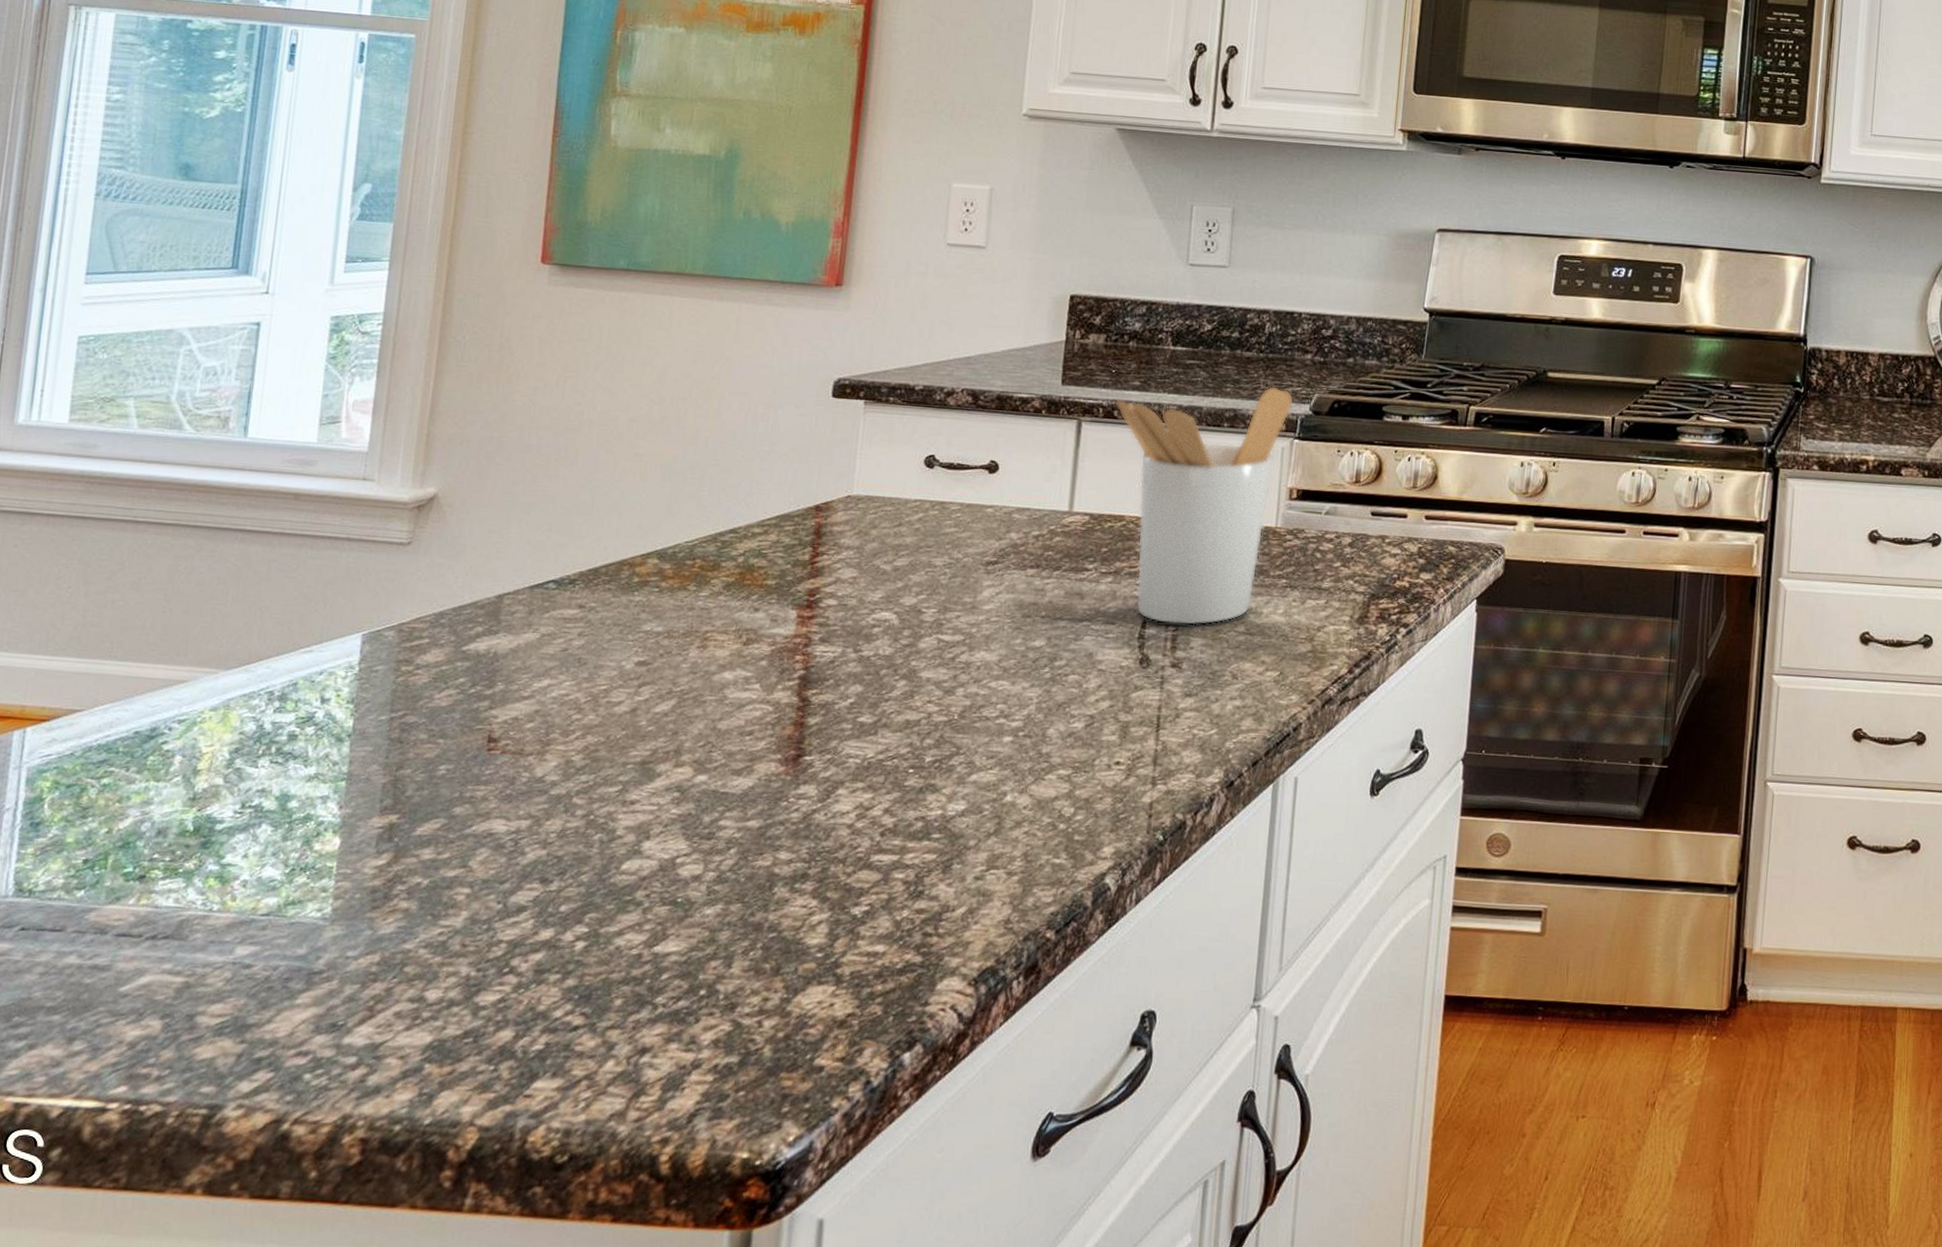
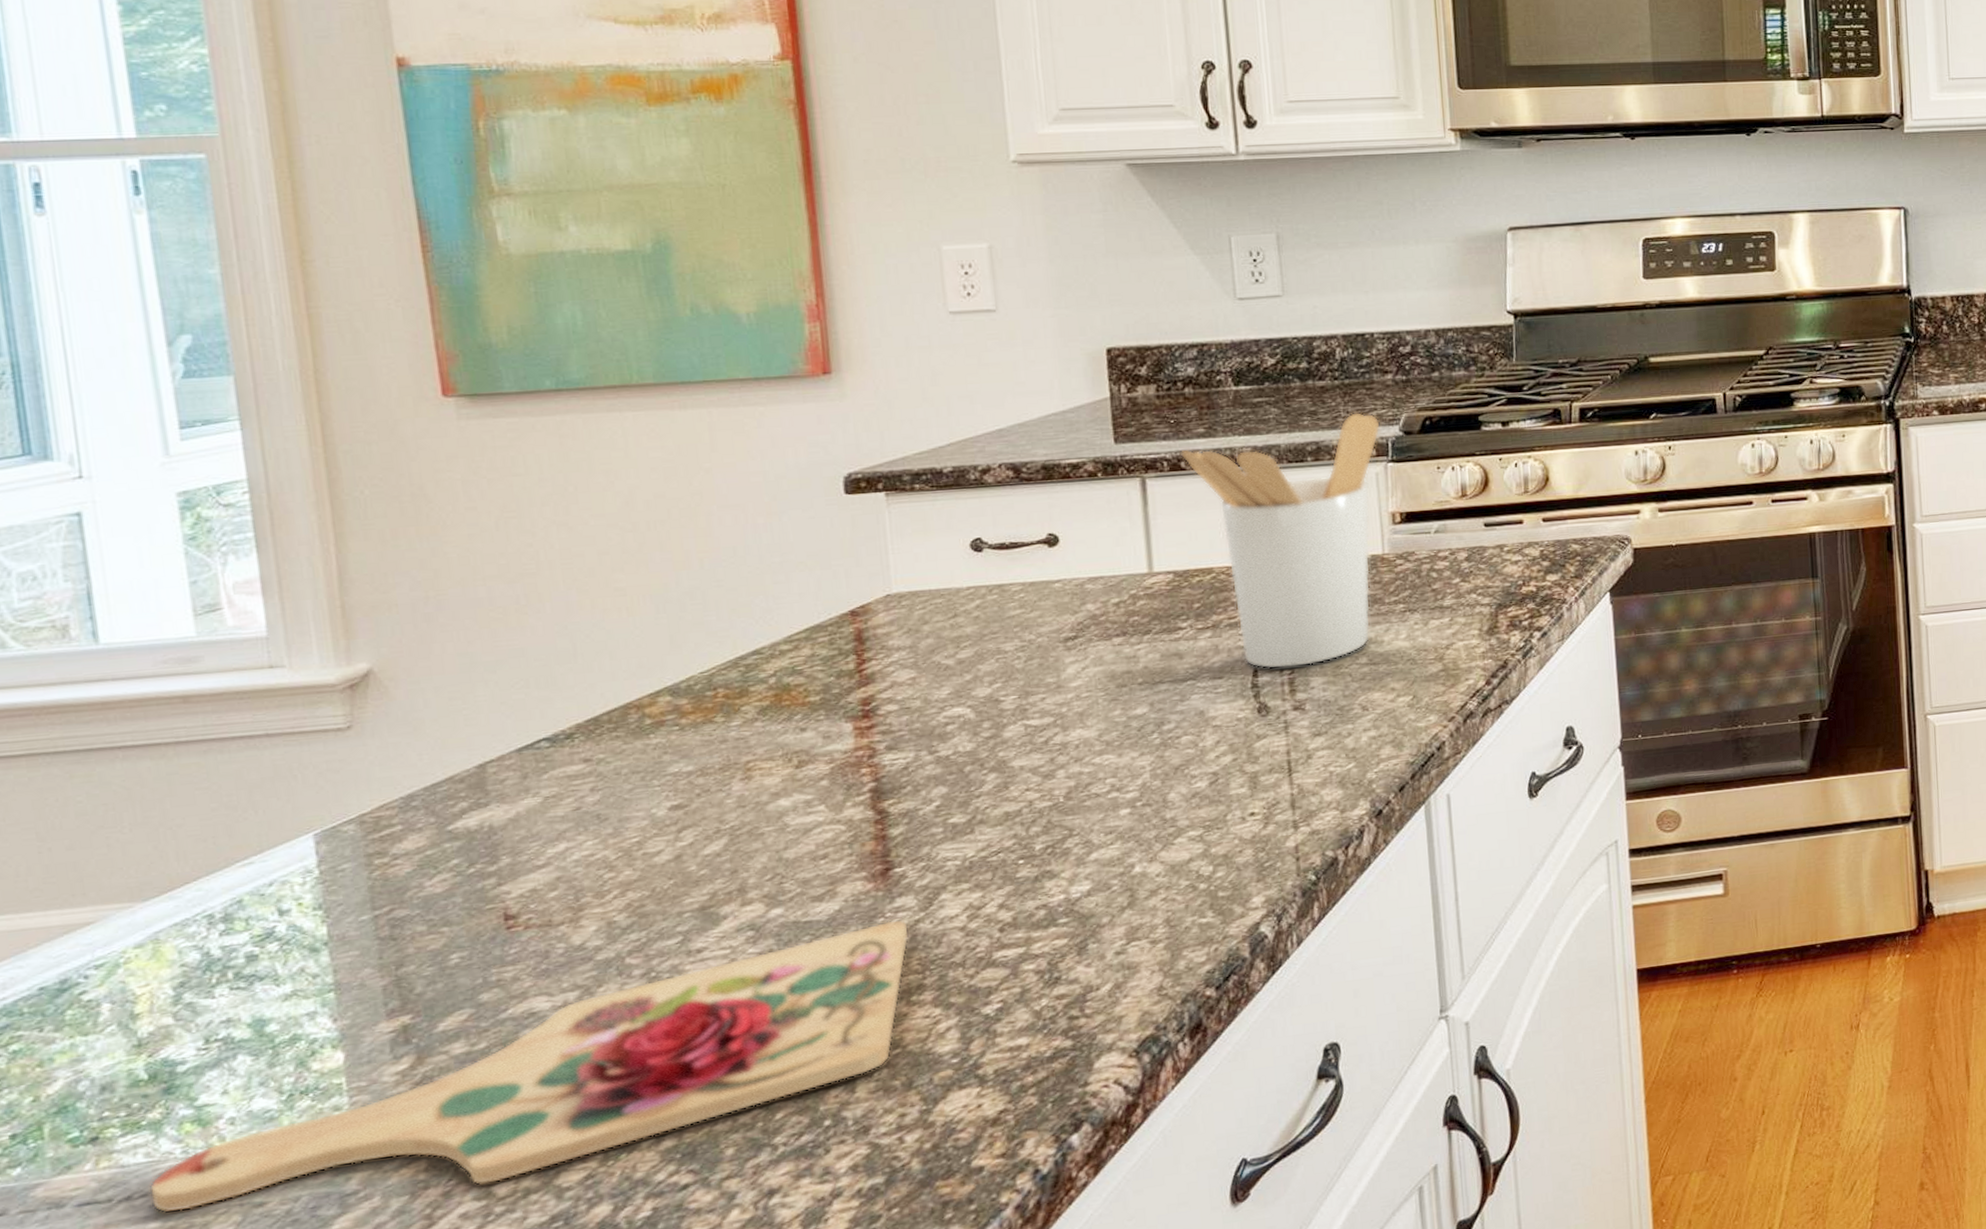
cutting board: none [169,806,804,989] -> present [149,919,909,1213]

